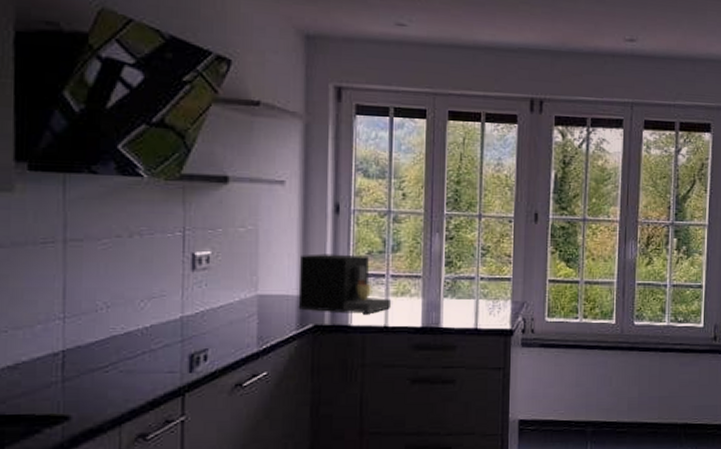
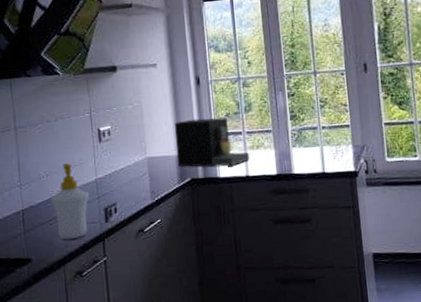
soap bottle: none [109,294,169,393] -> present [50,163,89,240]

